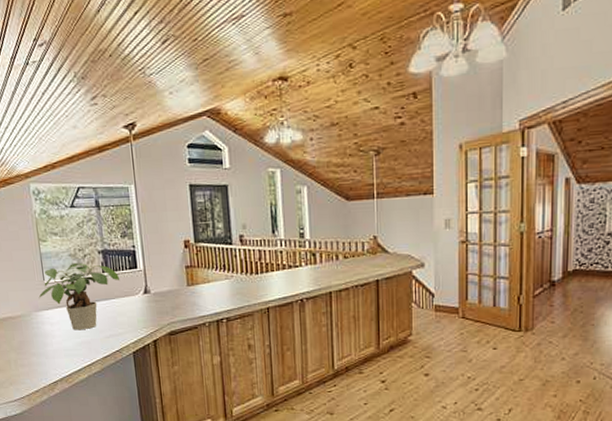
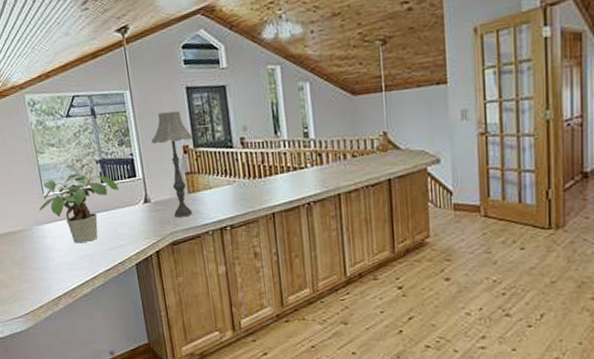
table lamp: none [154,207,195,309] -> present [151,111,194,218]

